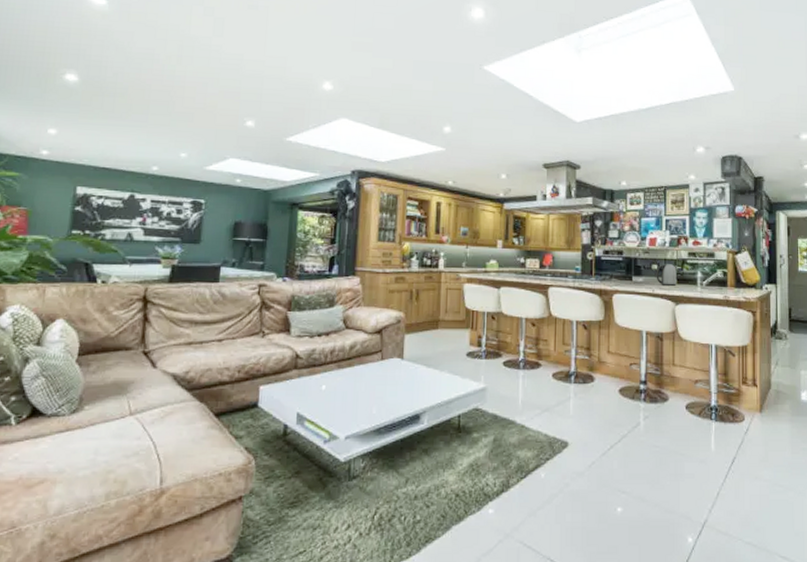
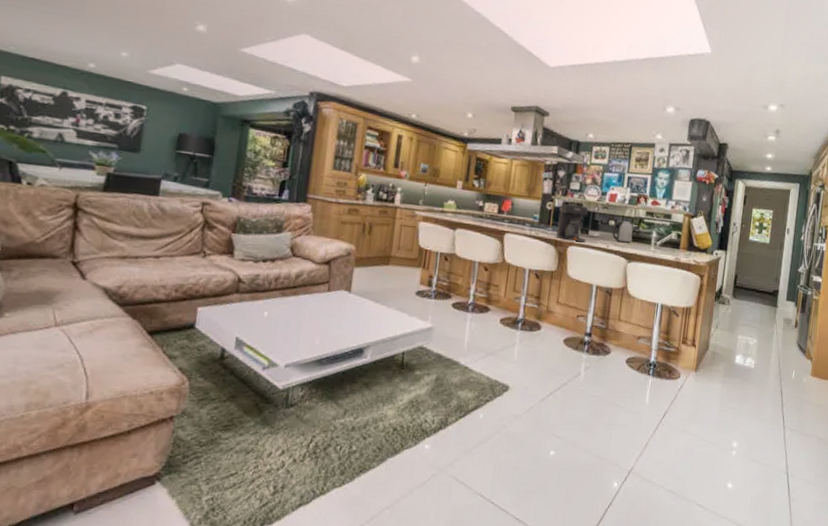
coffee maker: none [599,252,630,289] -> present [555,203,588,243]

